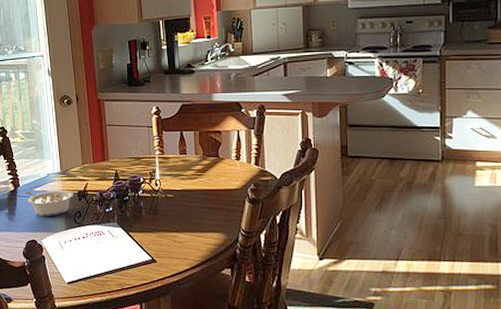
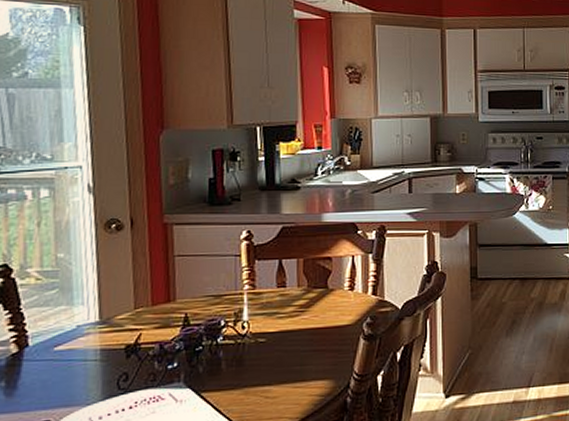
legume: present [25,190,73,217] -> none [37,346,118,386]

